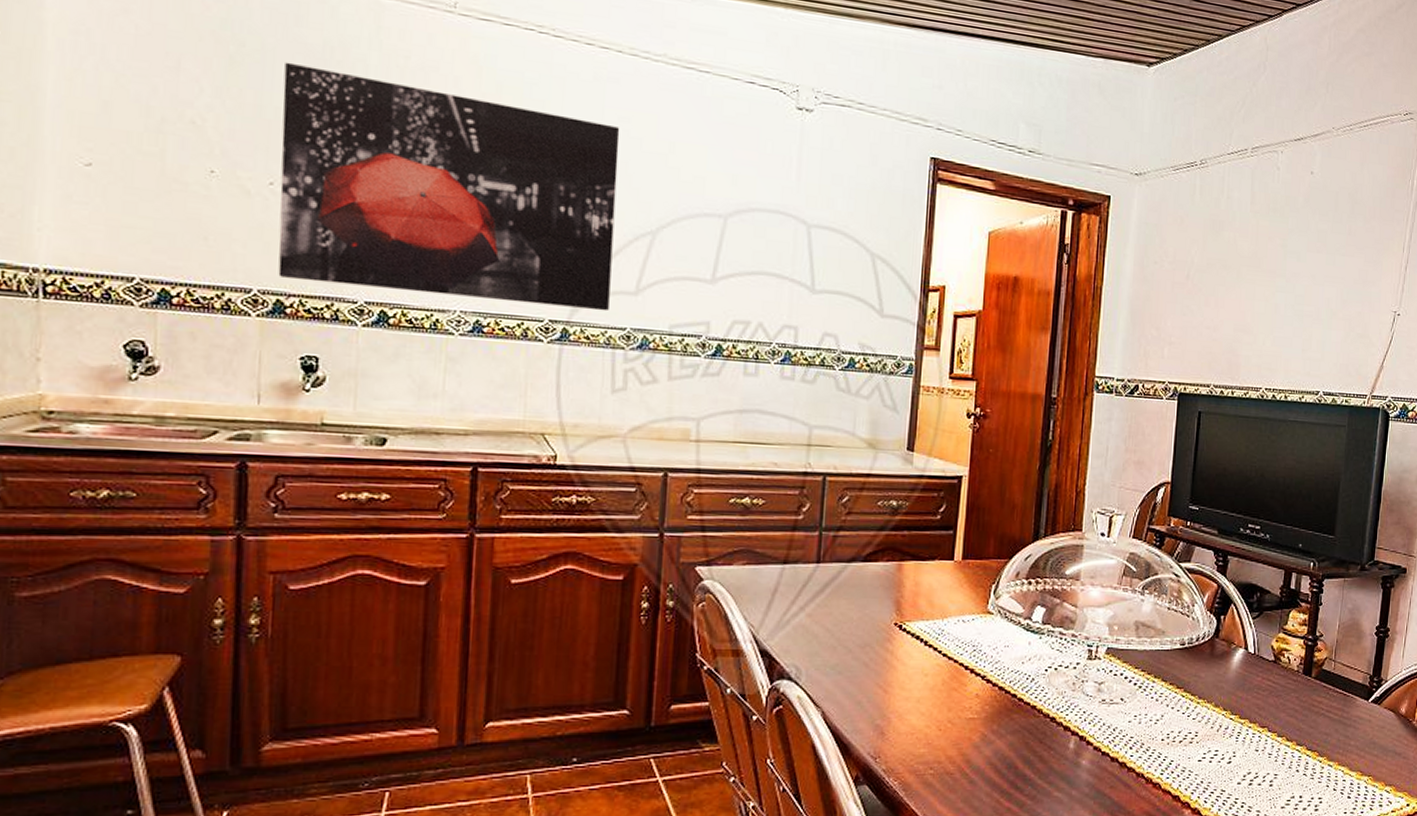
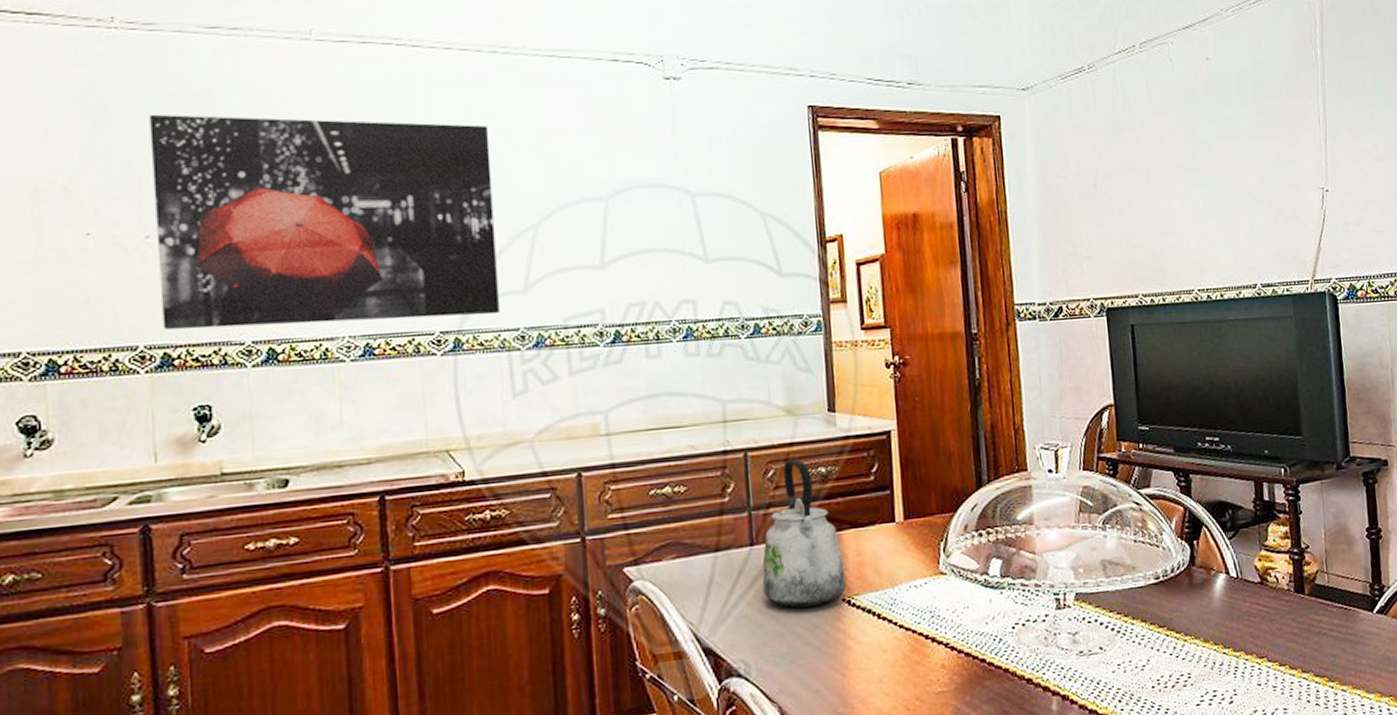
kettle: none [822,488,901,626] -> present [762,459,846,608]

